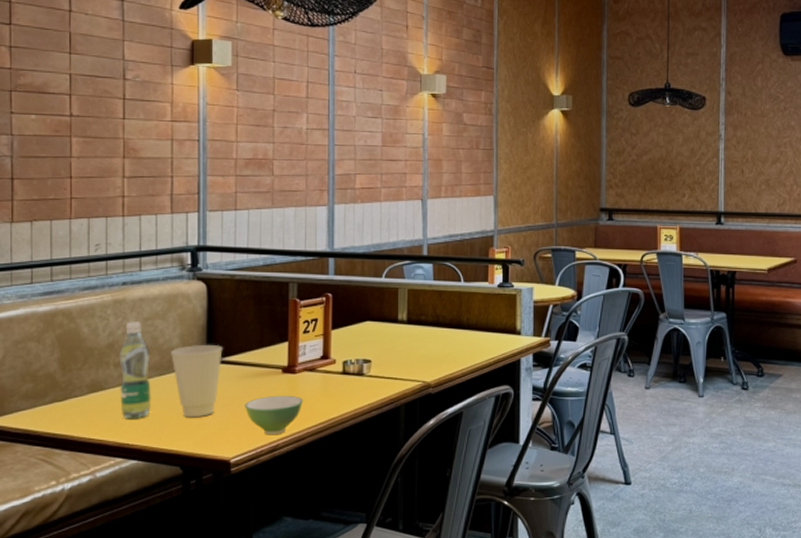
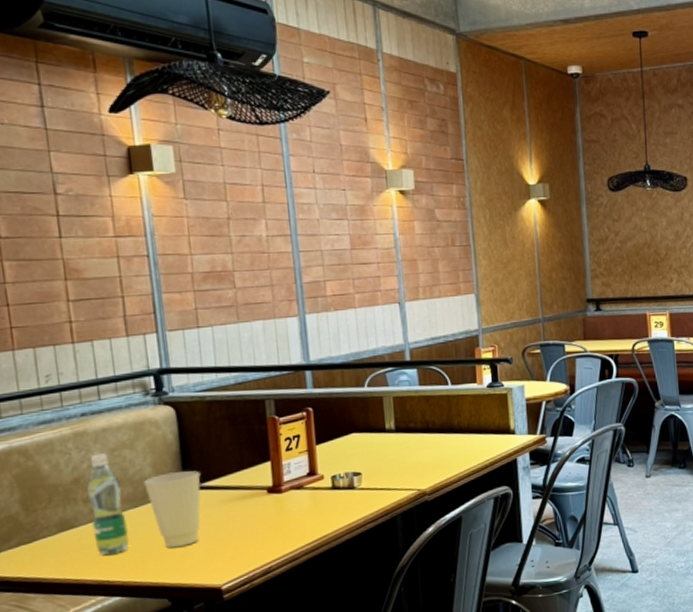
bowl: present [244,395,304,435] -> none [230,515,294,559]

